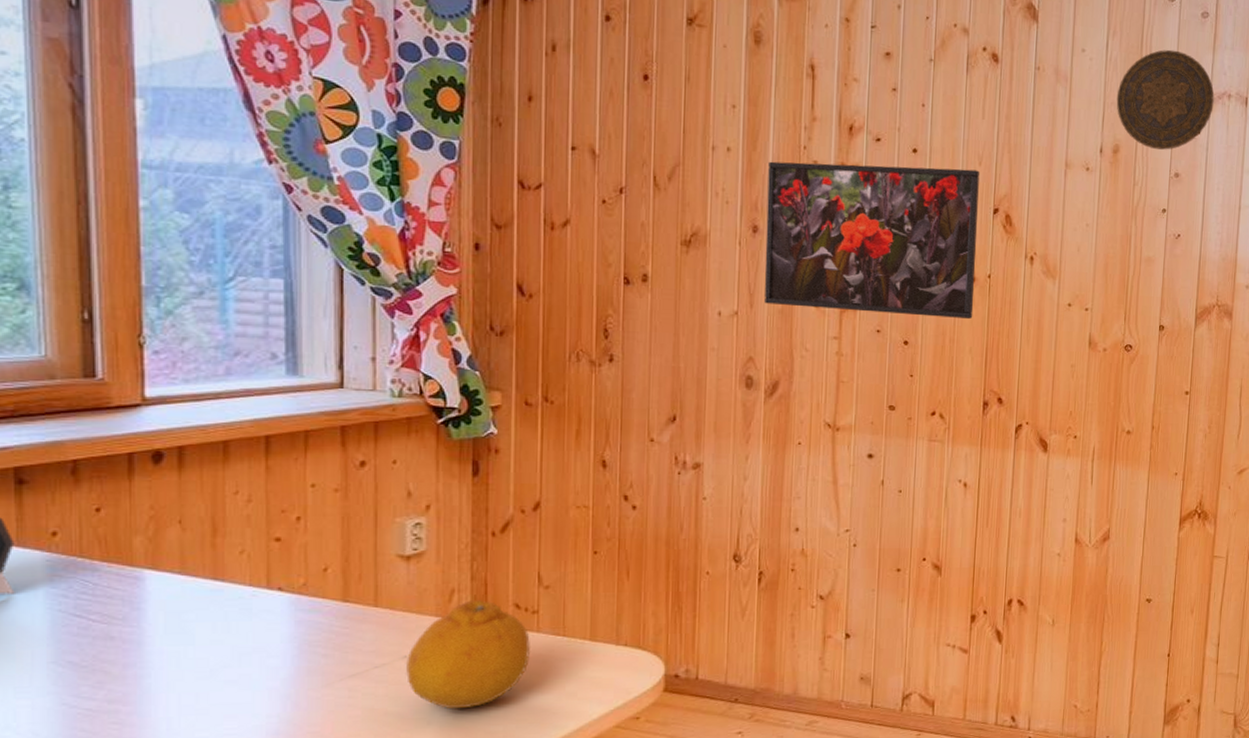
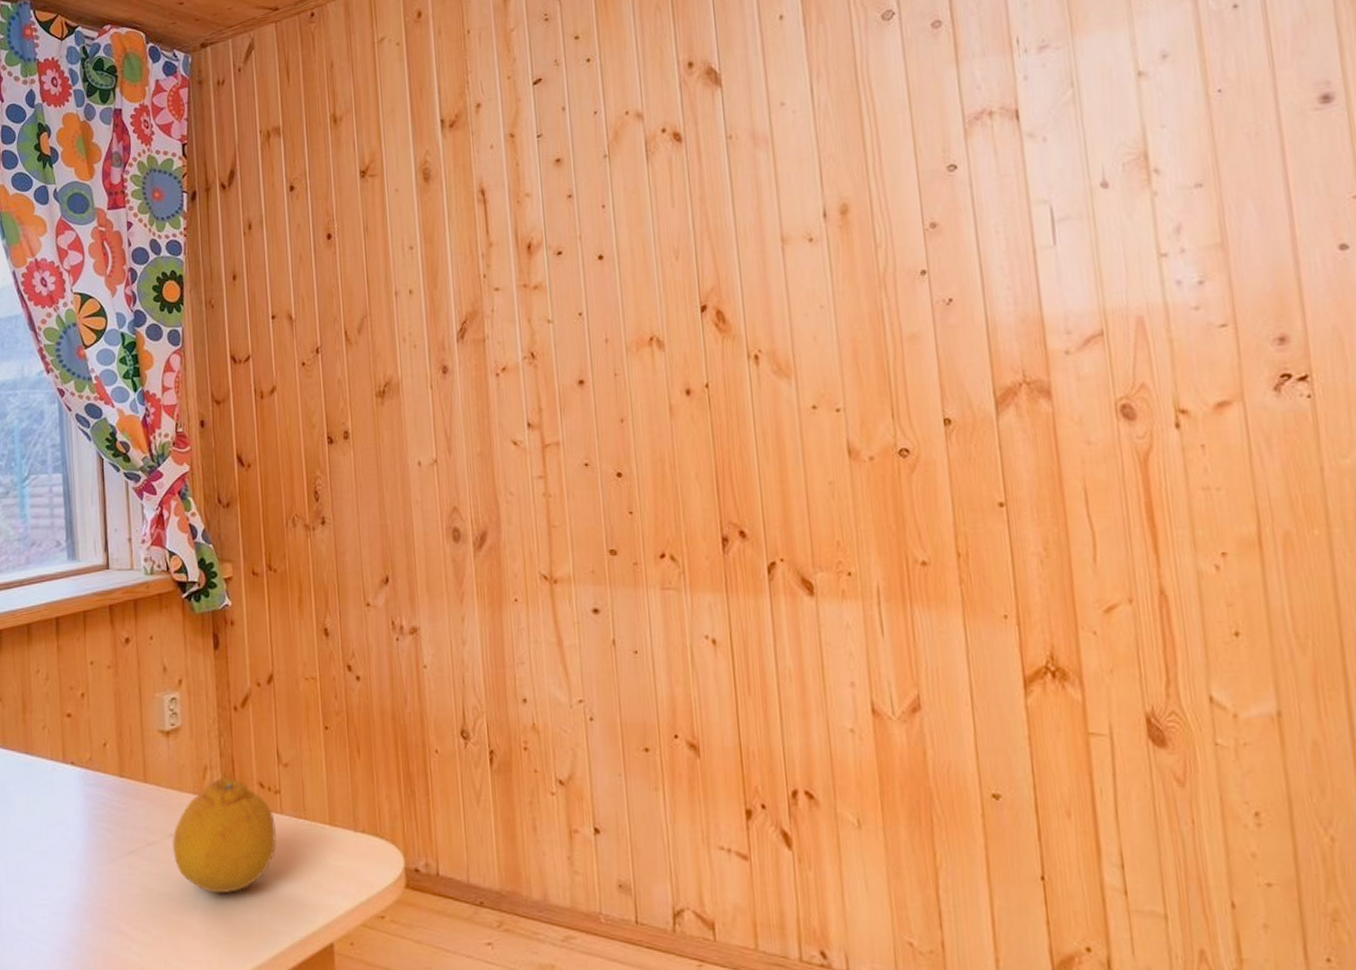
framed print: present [764,161,980,319] -> none [451,266,694,448]
decorative plate: present [1116,49,1215,150] -> none [834,75,970,200]

